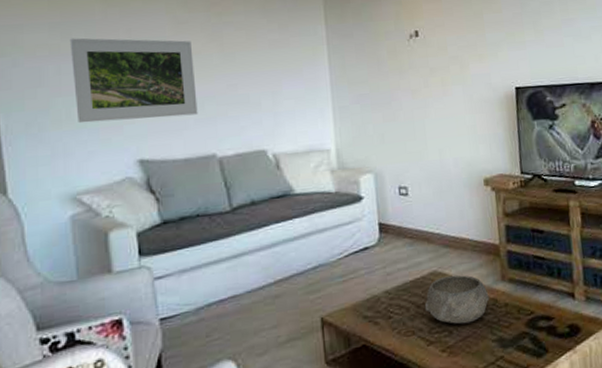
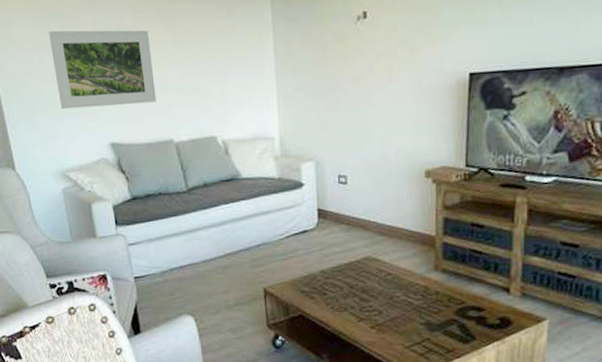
bowl: present [424,274,490,324] -> none [357,261,421,306]

